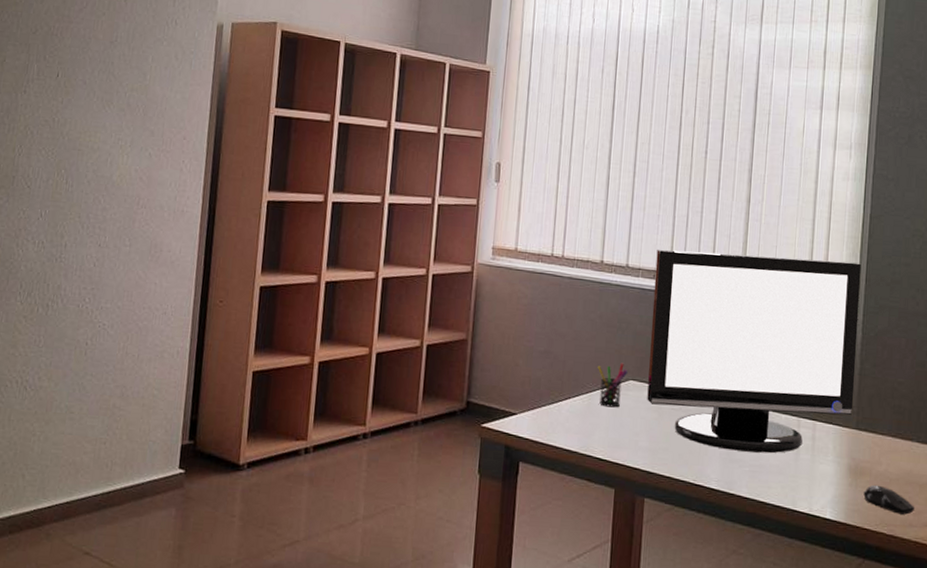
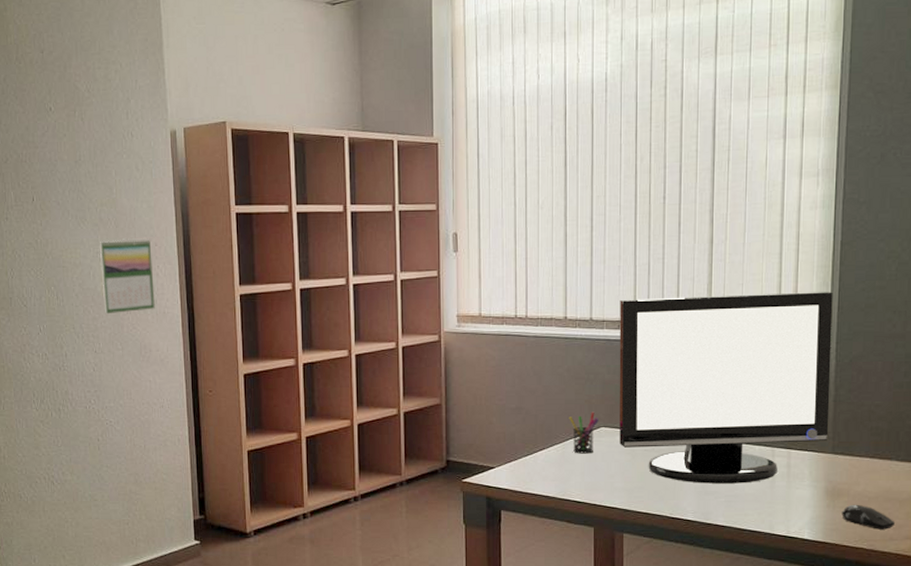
calendar: none [117,127,179,207] -> present [100,238,155,313]

